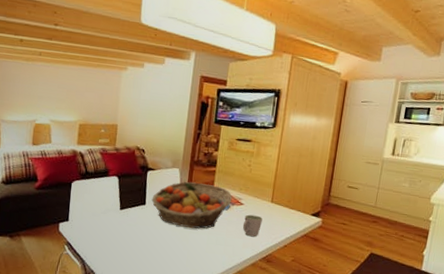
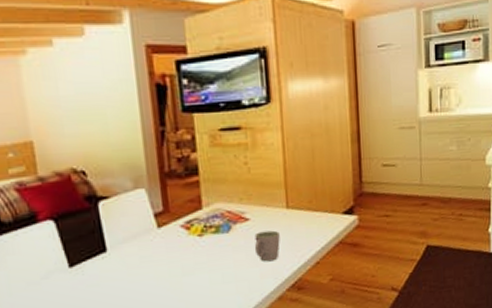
fruit basket: present [151,181,233,229] -> none [114,201,232,271]

